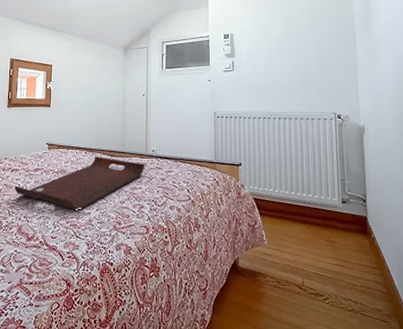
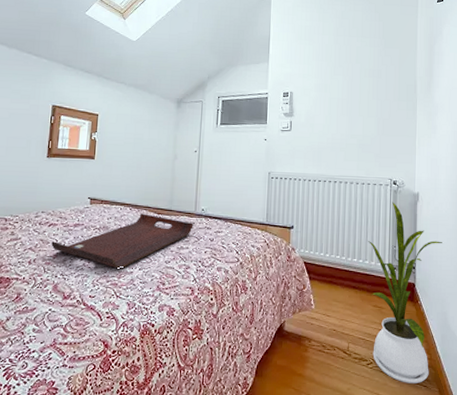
house plant: none [316,135,392,319] -> present [368,202,442,383]

